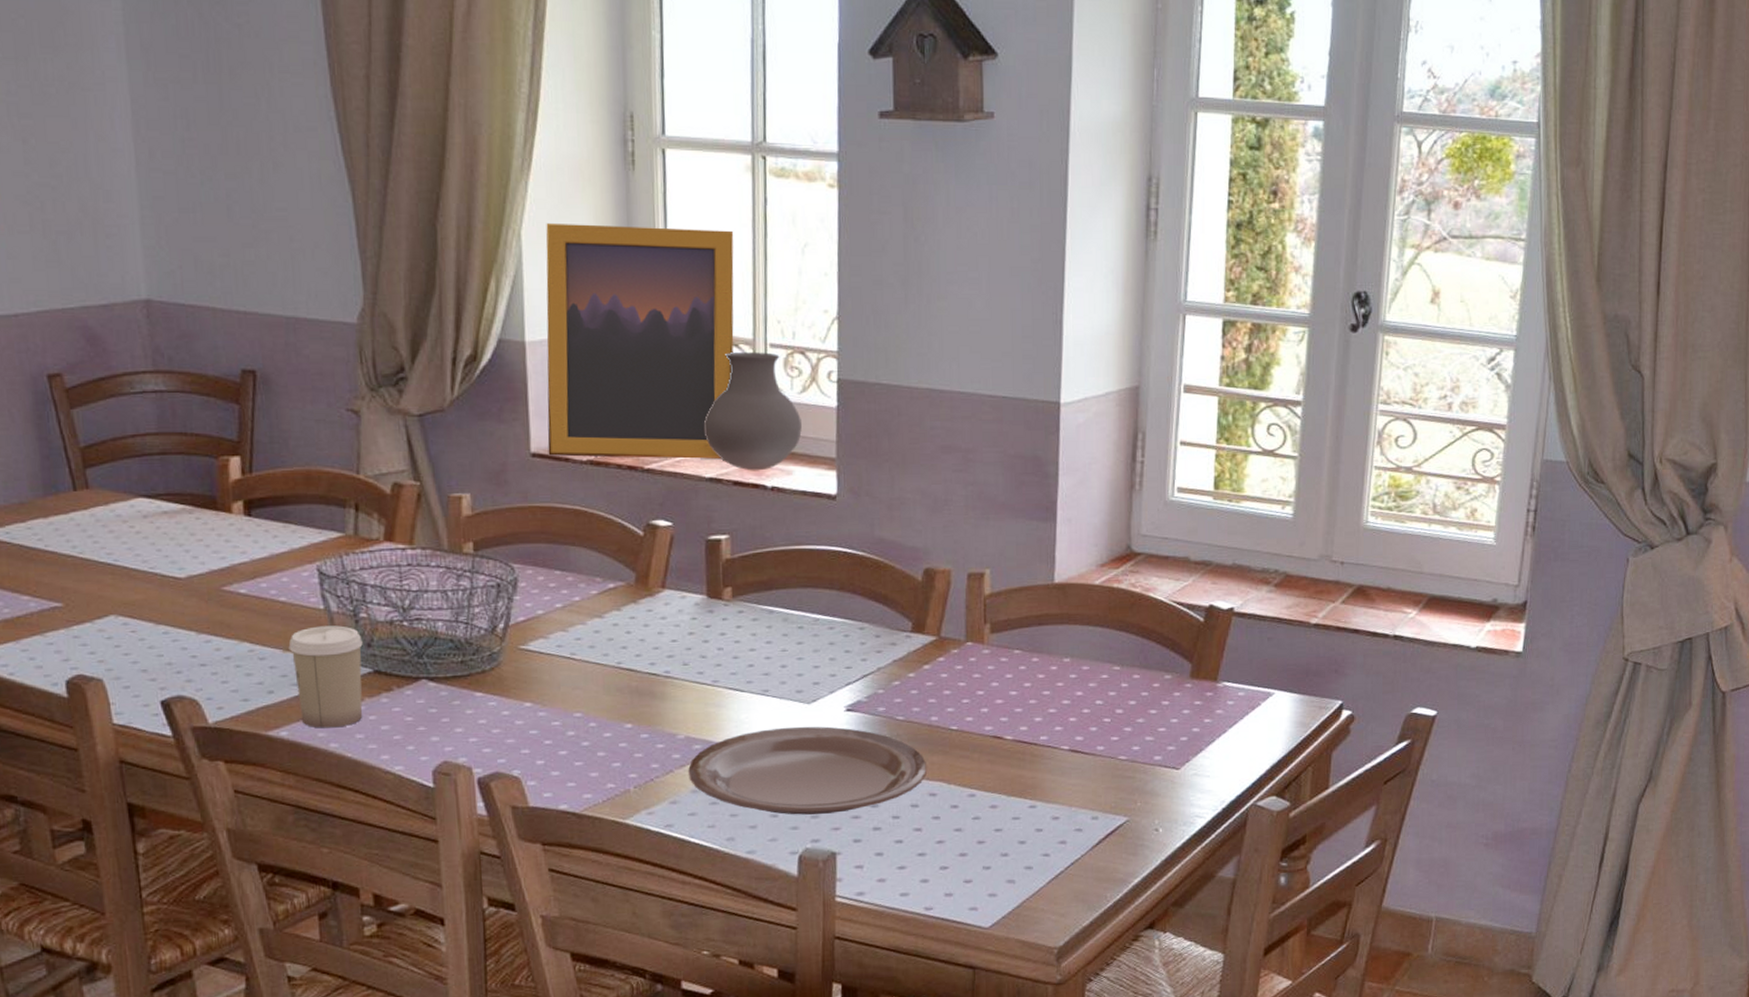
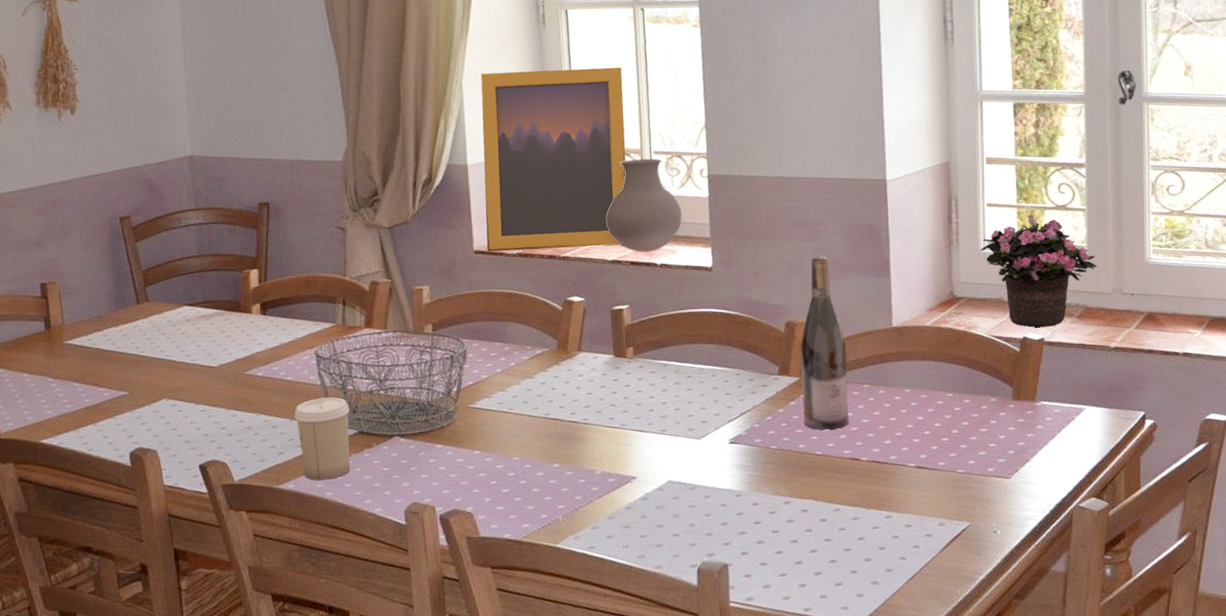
plate: present [688,726,928,815] -> none [605,457,799,534]
wine bottle: none [938,490,997,701] -> present [800,255,849,430]
potted flower: none [1167,458,1304,595] -> present [980,214,1097,328]

